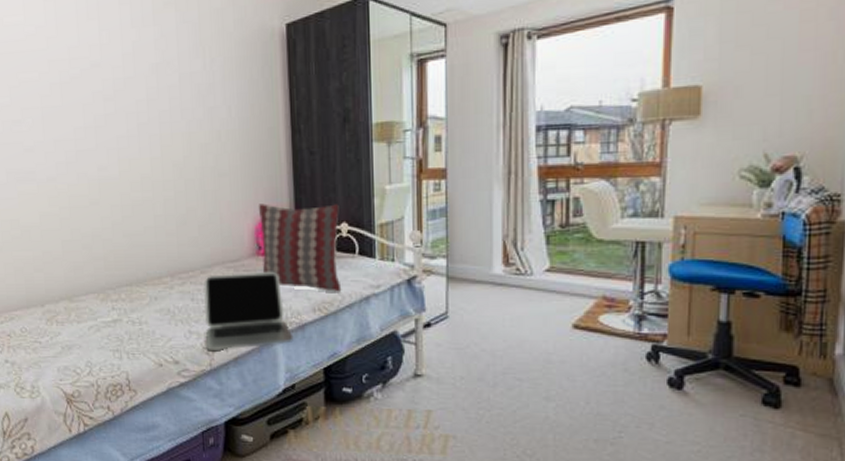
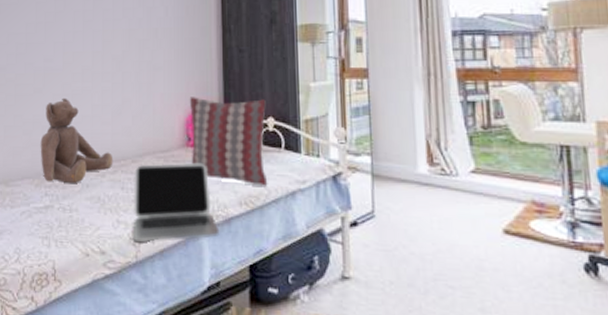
teddy bear: none [102,209,181,298] -> present [40,98,113,184]

